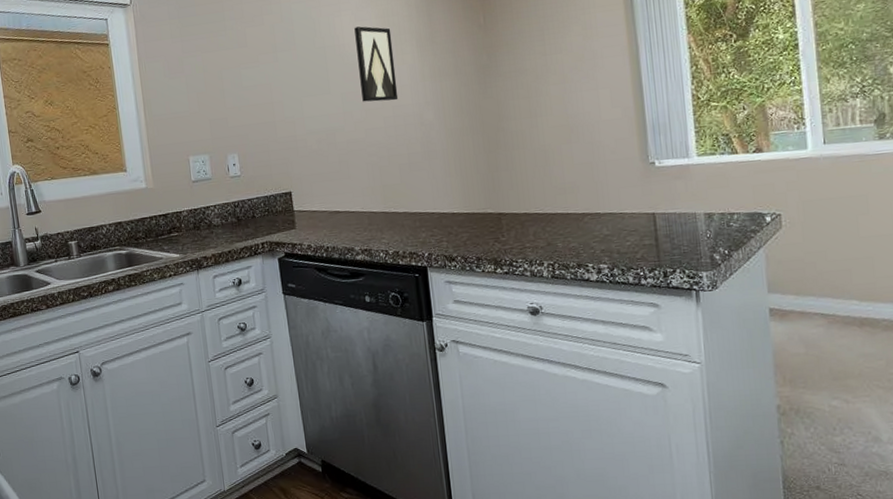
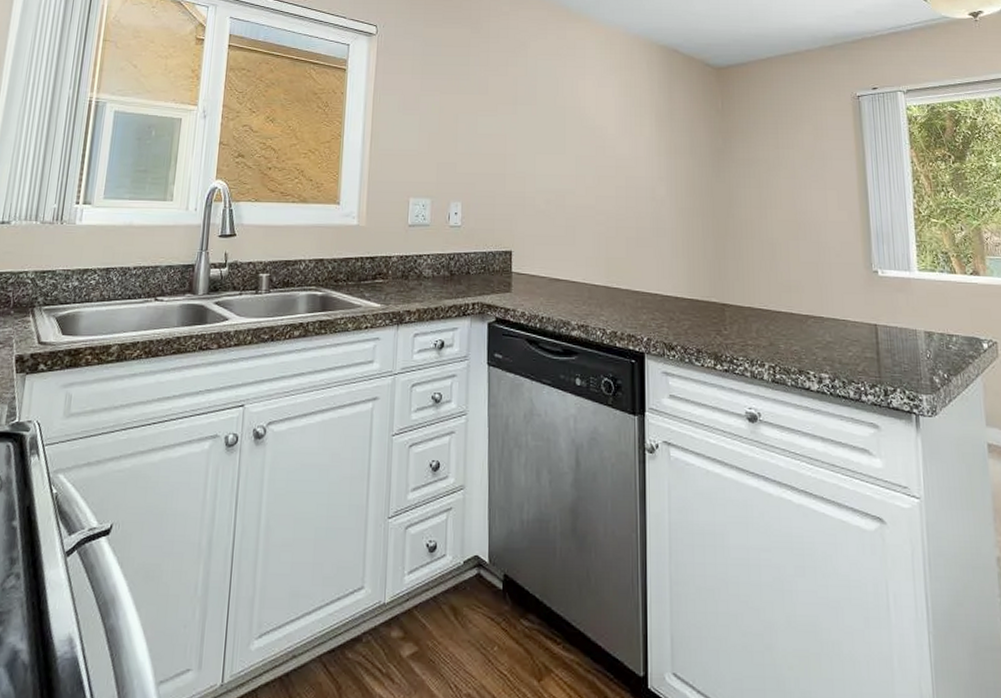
wall art: present [354,26,399,102] -> none [596,92,633,171]

